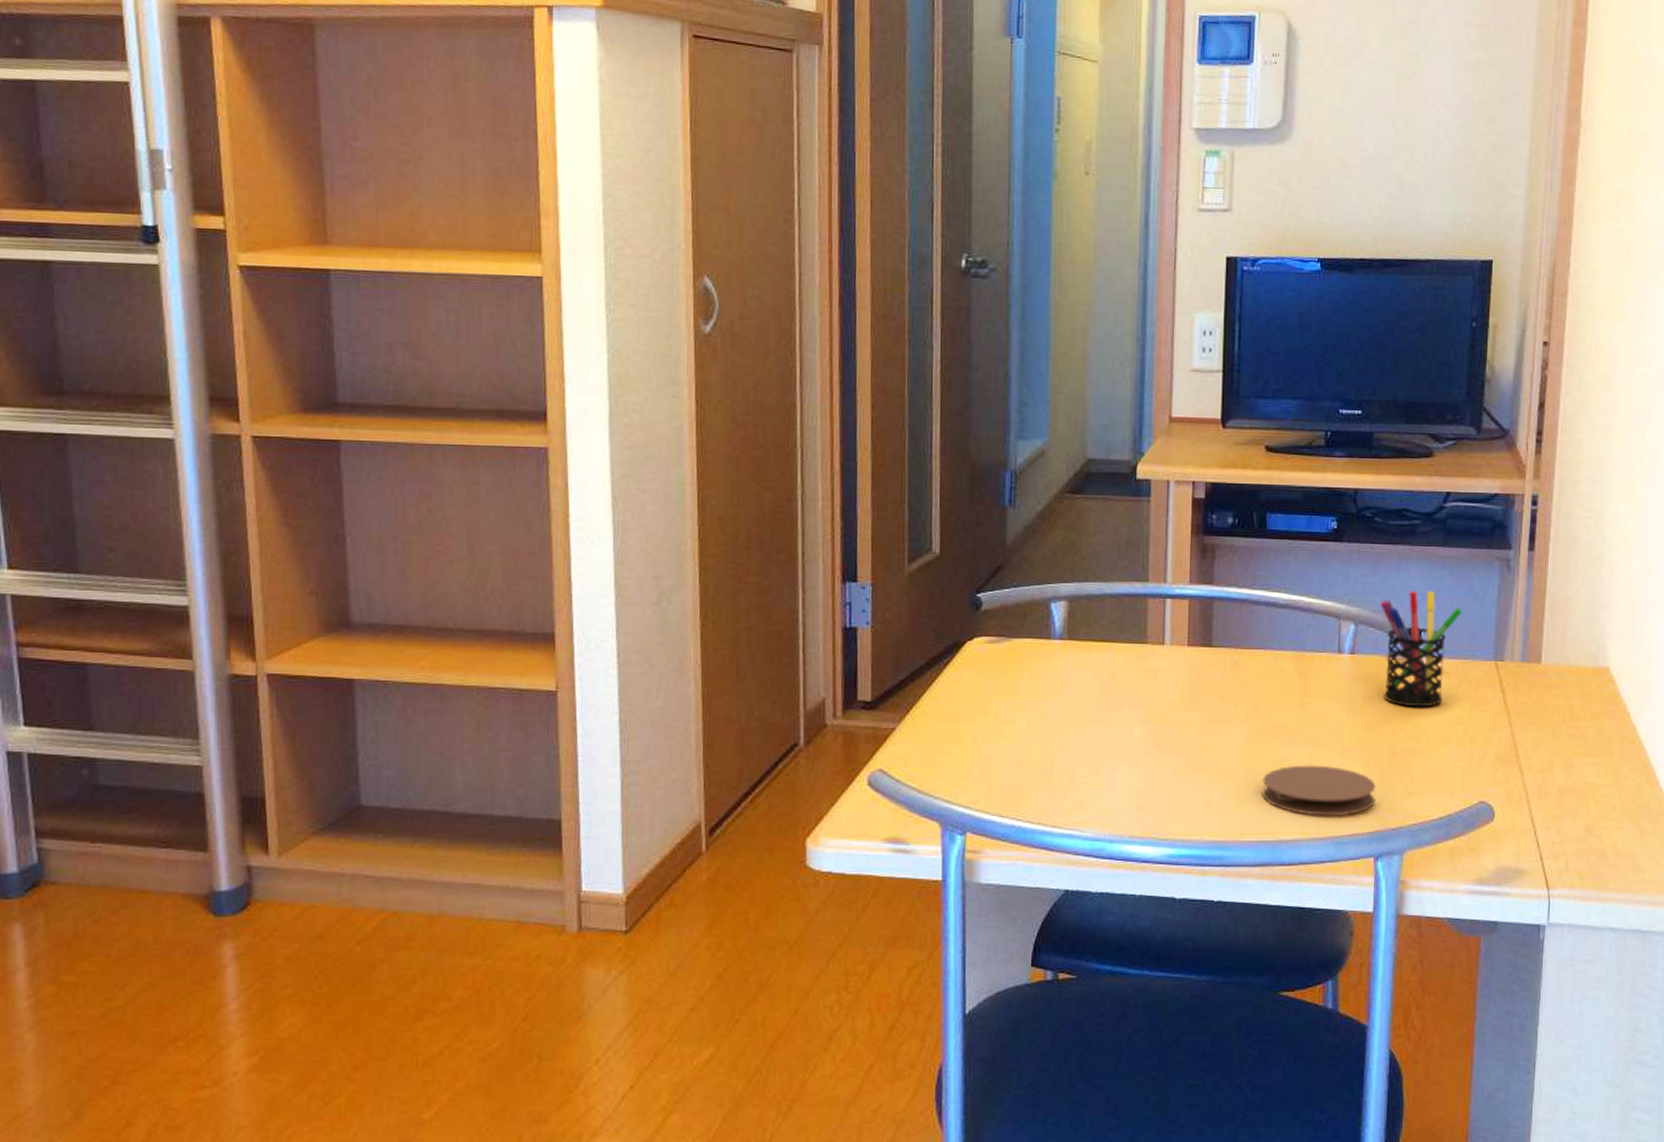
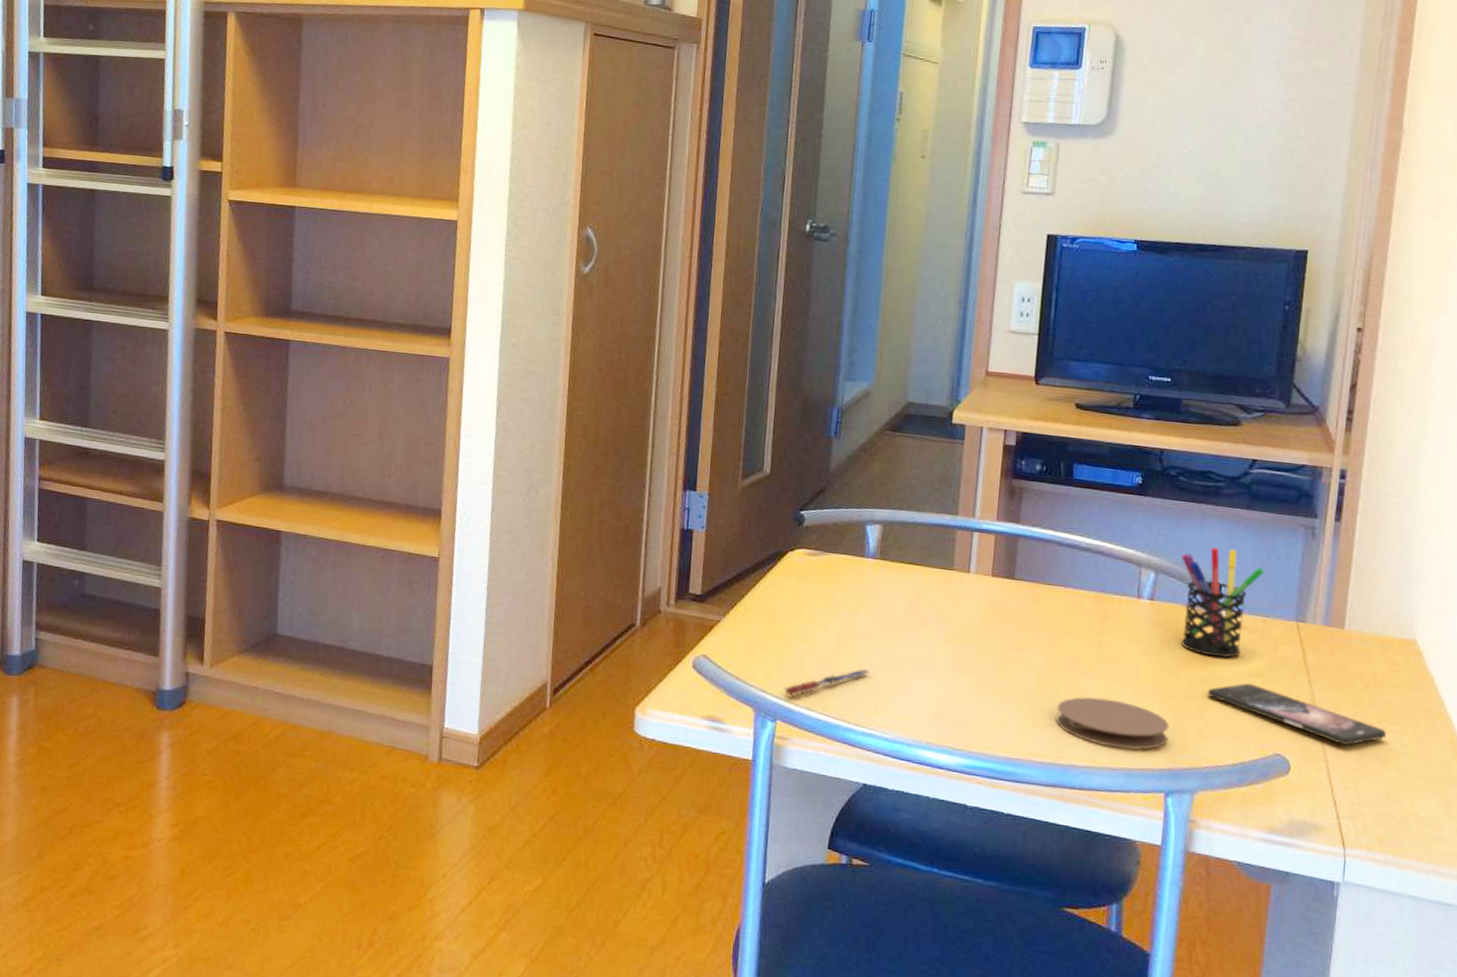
pen: none [971,763,1065,803] -> present [783,668,870,696]
smartphone: none [1411,732,1584,785] -> present [1207,683,1387,746]

